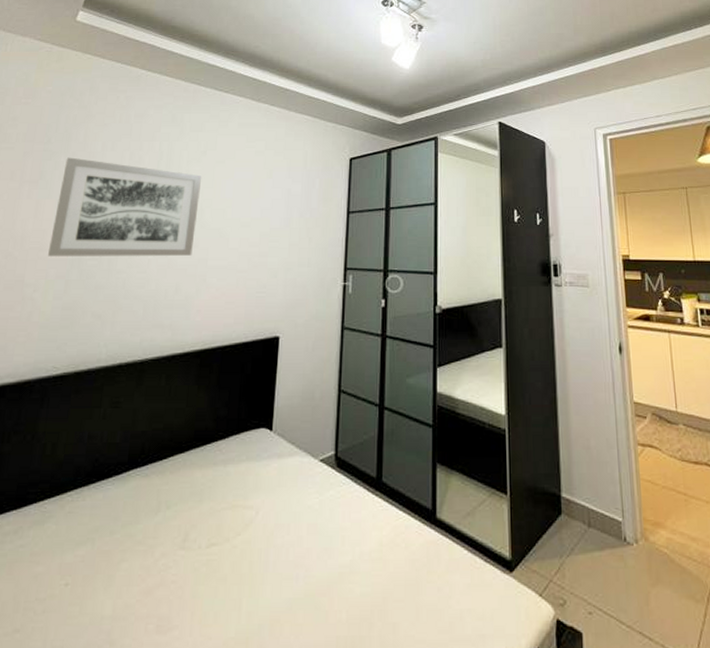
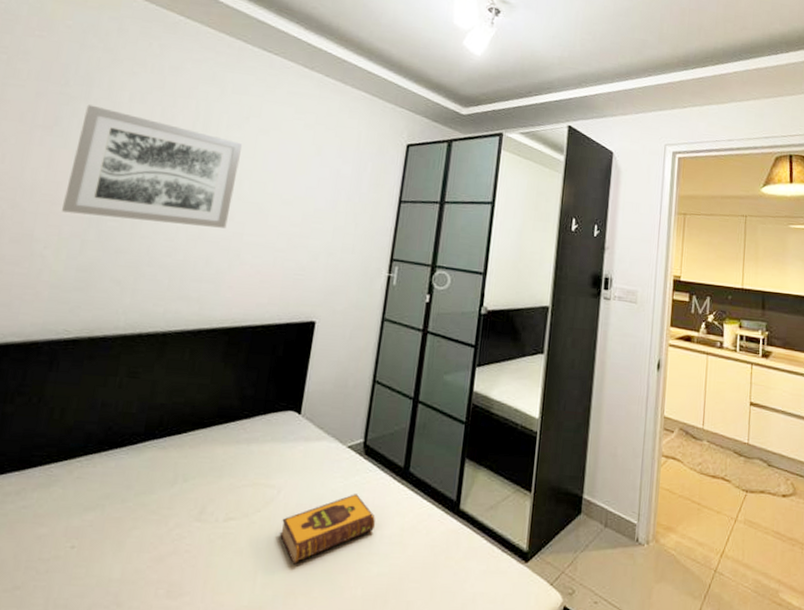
hardback book: none [260,509,354,588] -> present [279,494,376,564]

